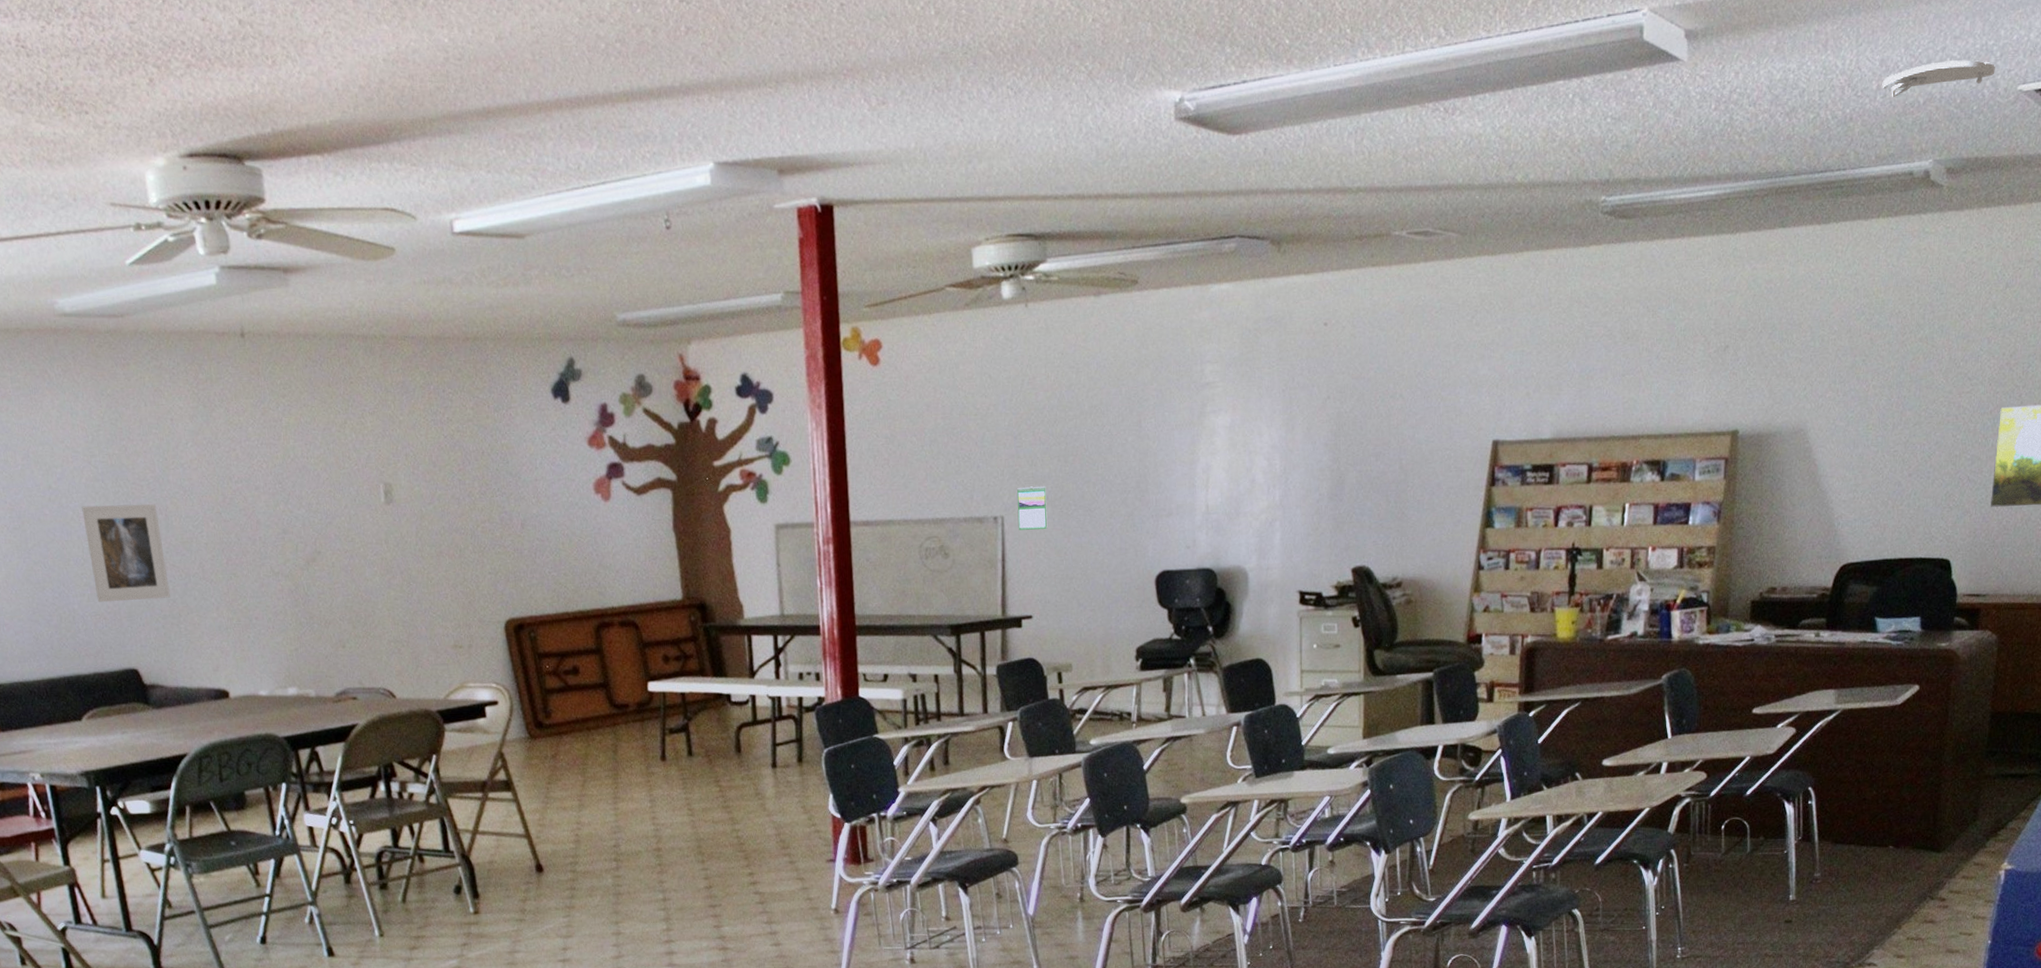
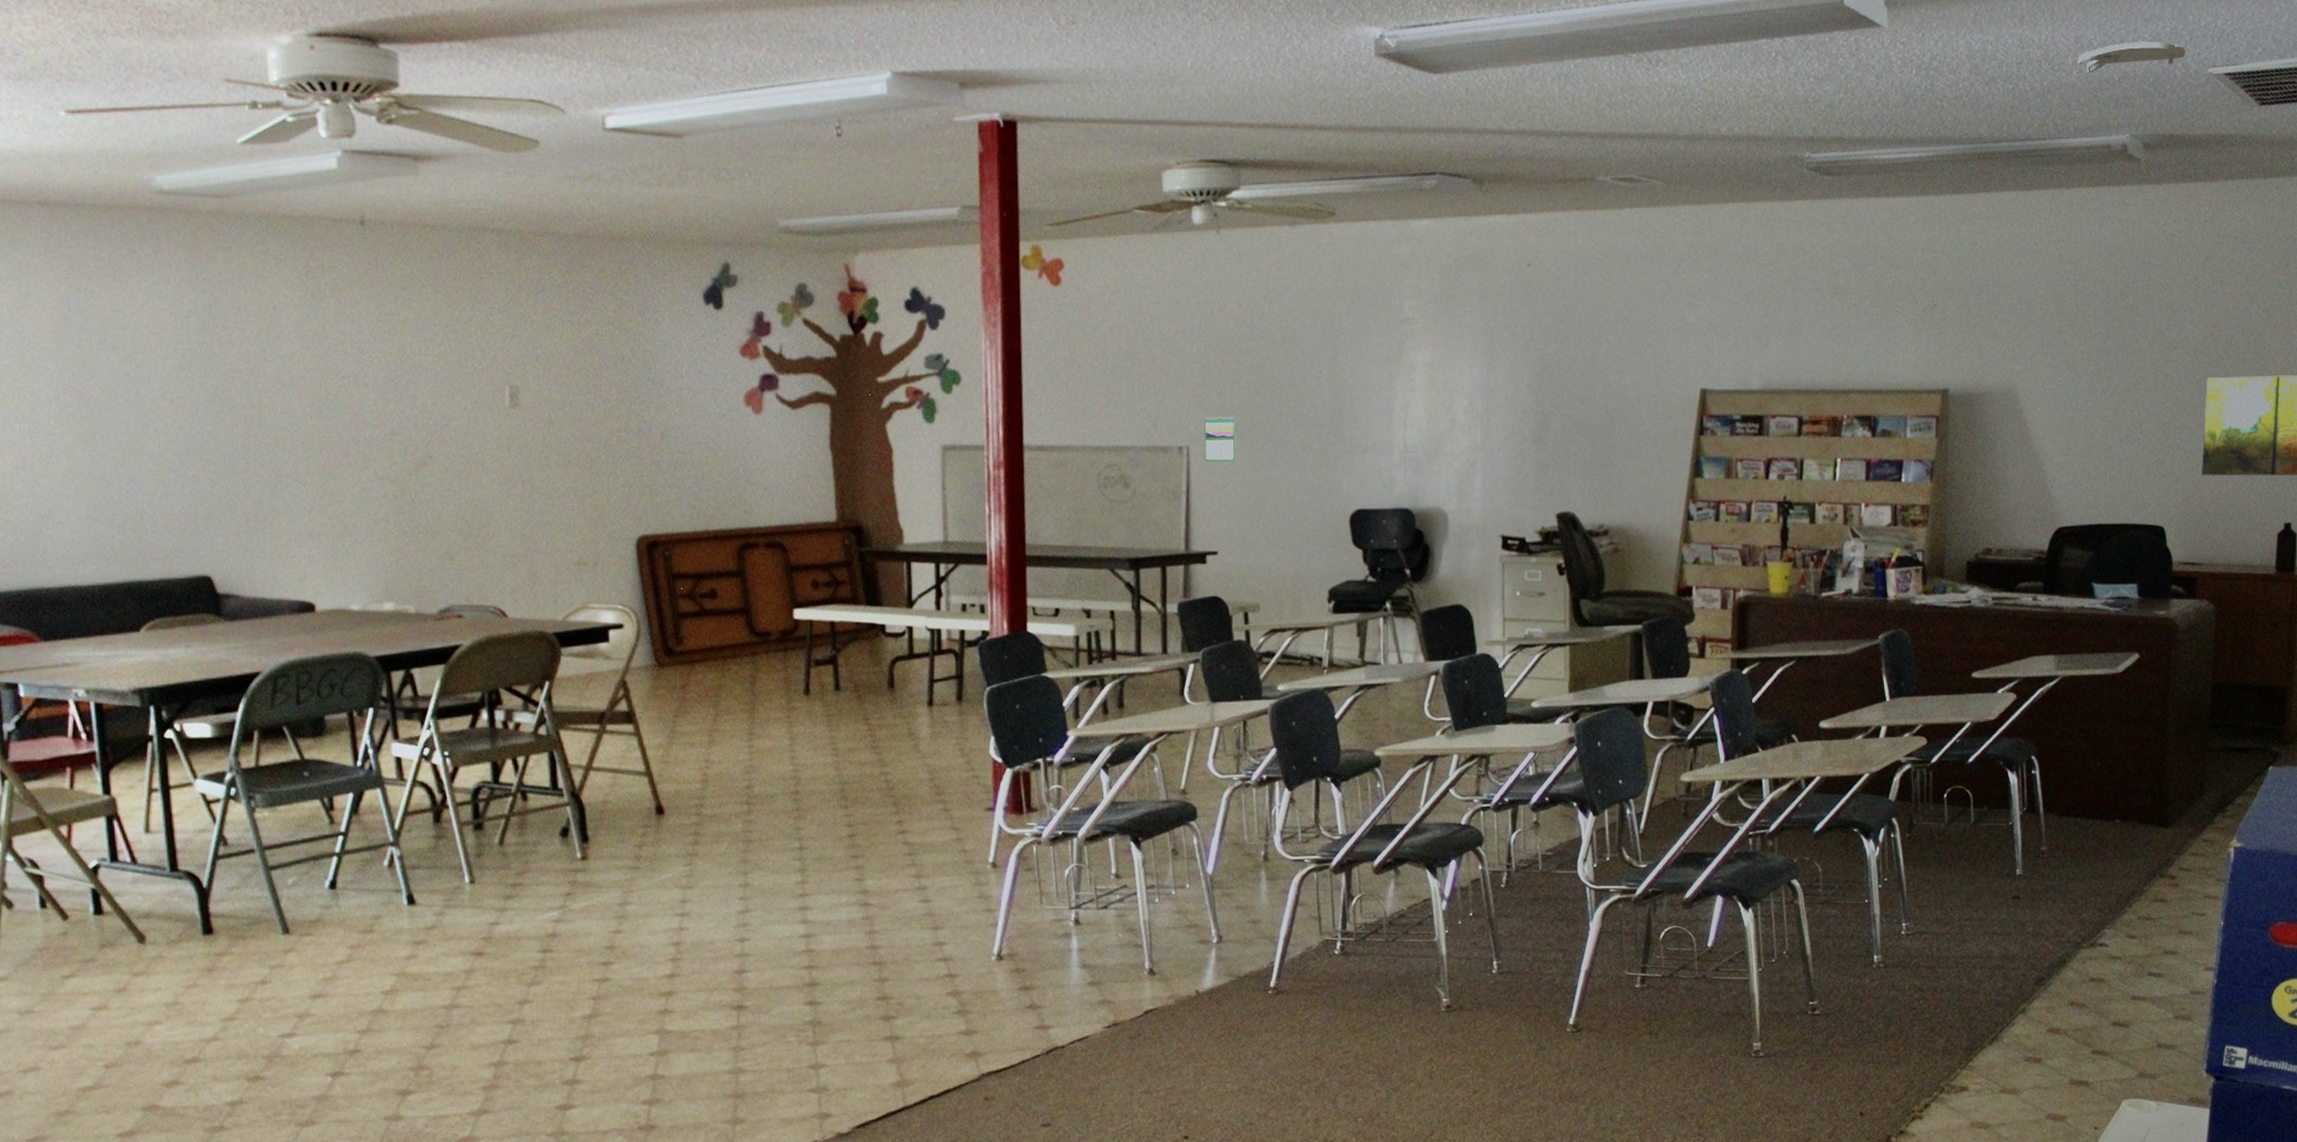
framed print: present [81,504,170,603] -> none [162,396,256,502]

